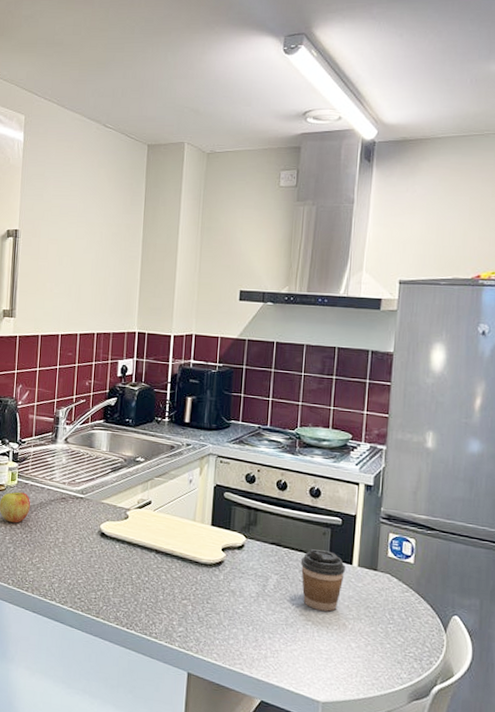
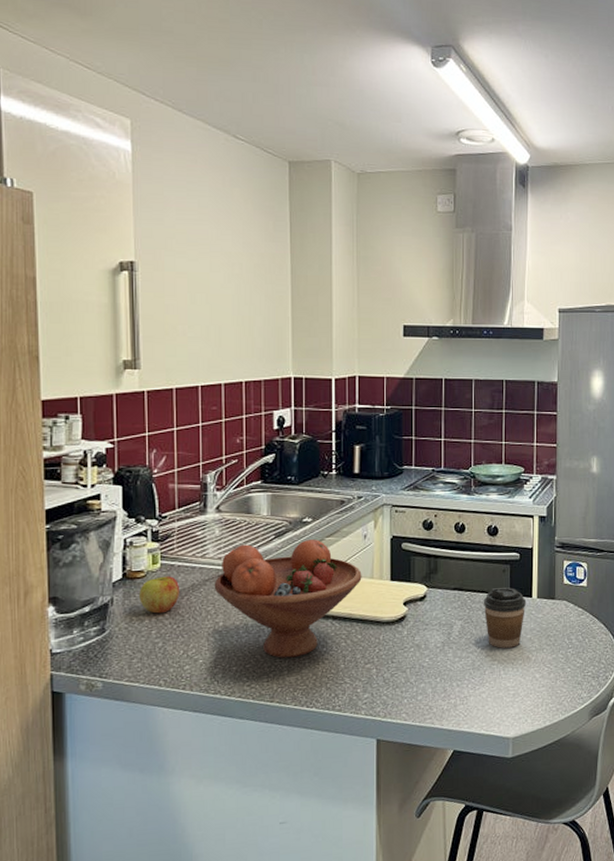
fruit bowl: none [57,474,185,582] -> present [214,539,362,658]

